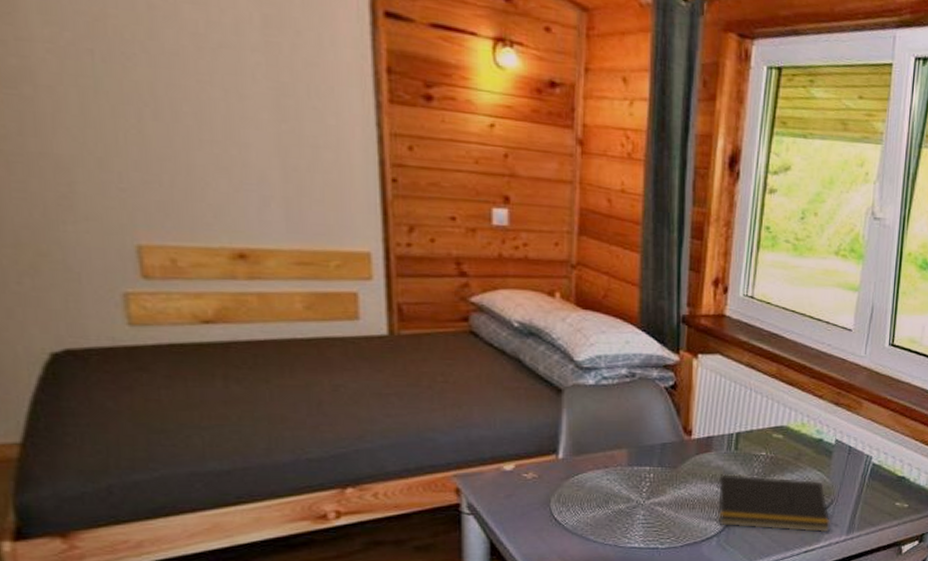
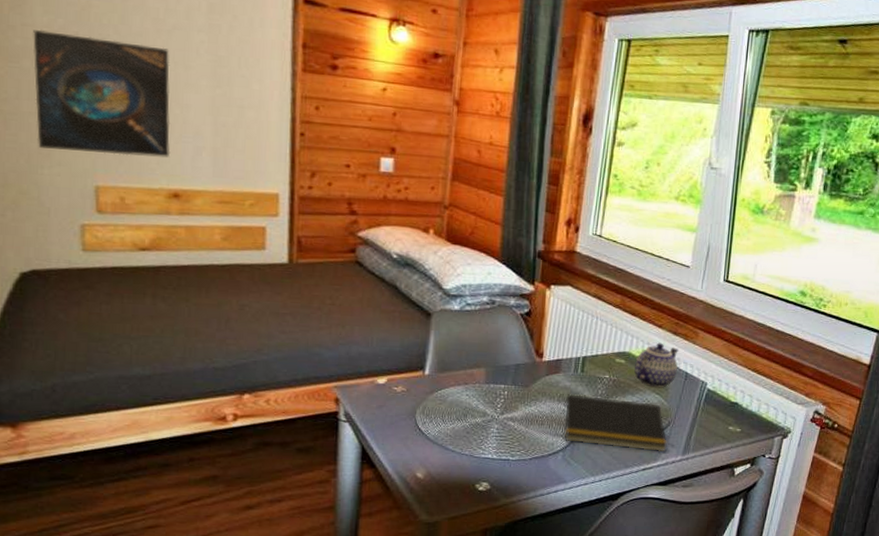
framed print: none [32,45,230,210] -> present [33,29,171,158]
teapot: none [793,415,841,464] -> present [634,342,679,388]

